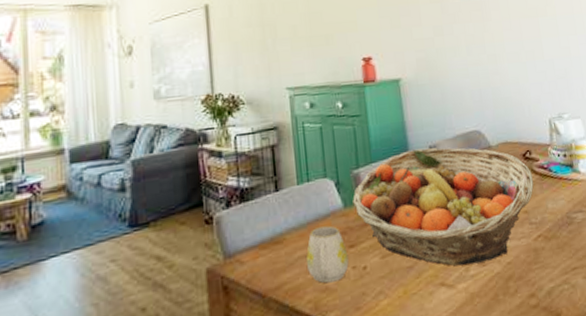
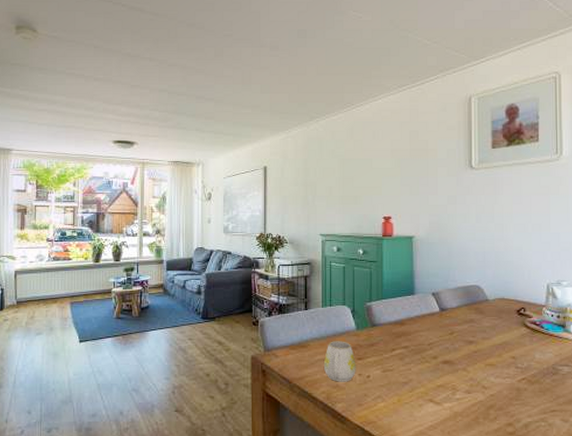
fruit basket: present [353,147,534,266] -> none [364,294,525,390]

